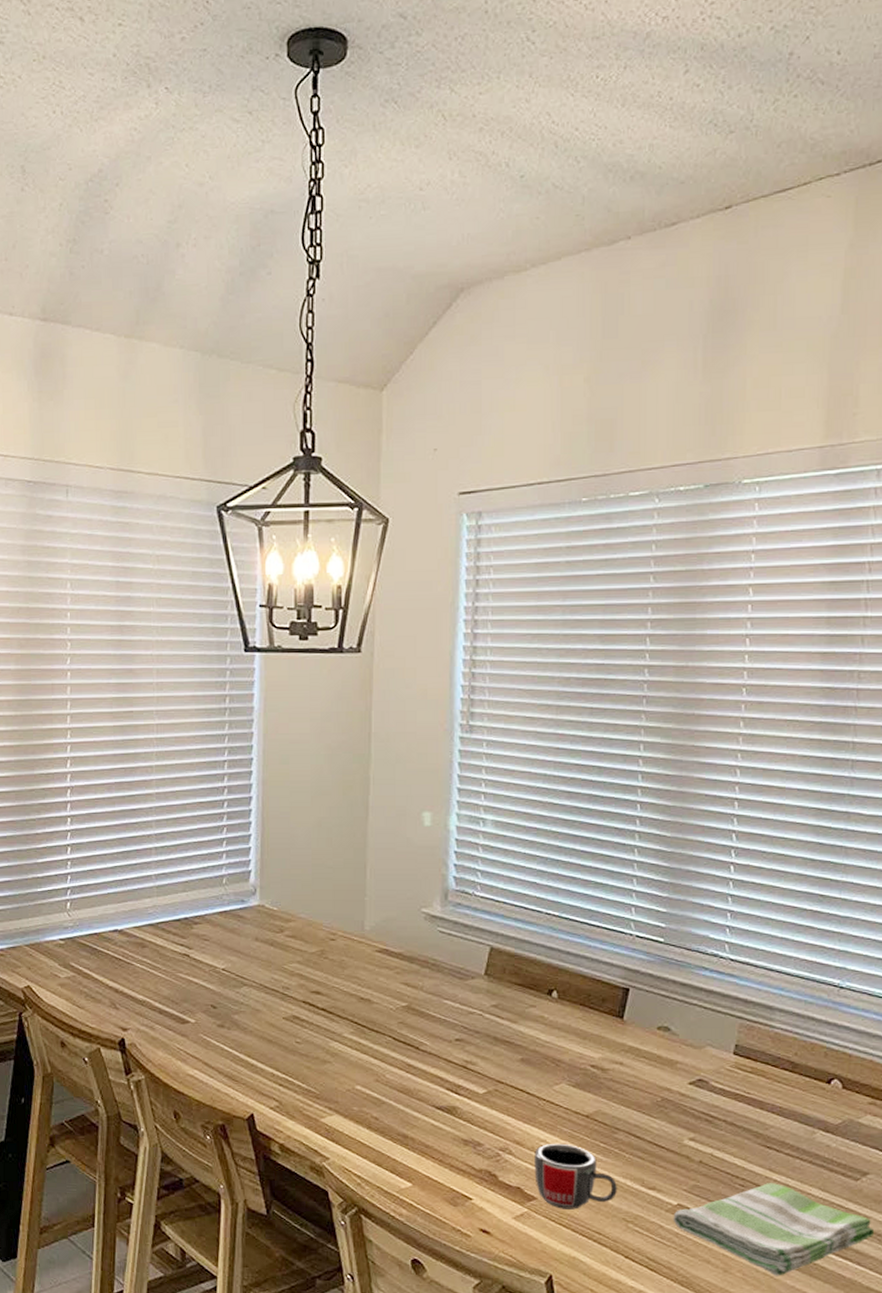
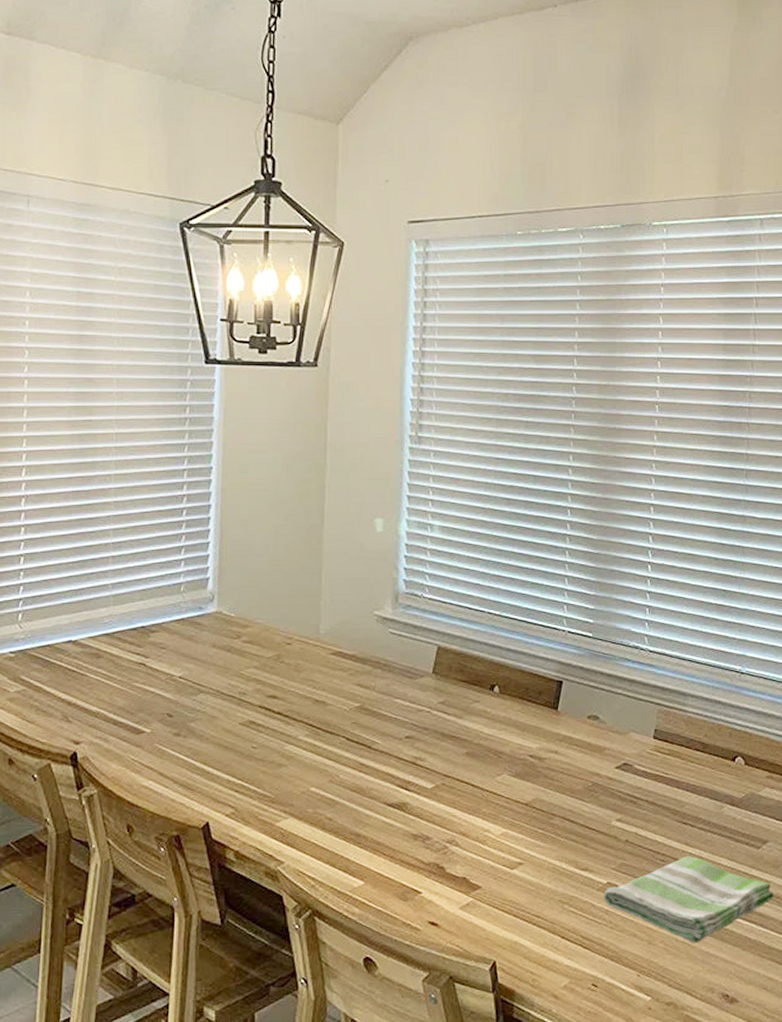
mug: present [534,1143,617,1210] -> none [479,832,554,896]

